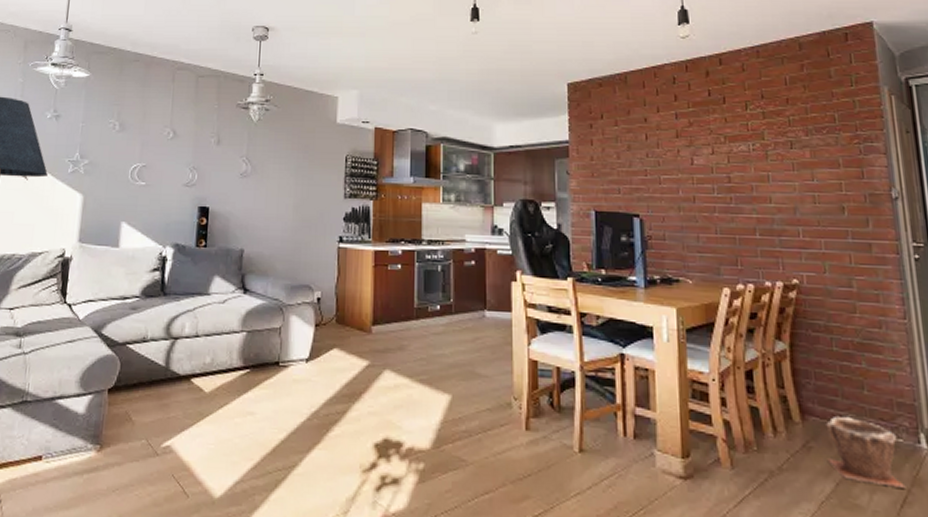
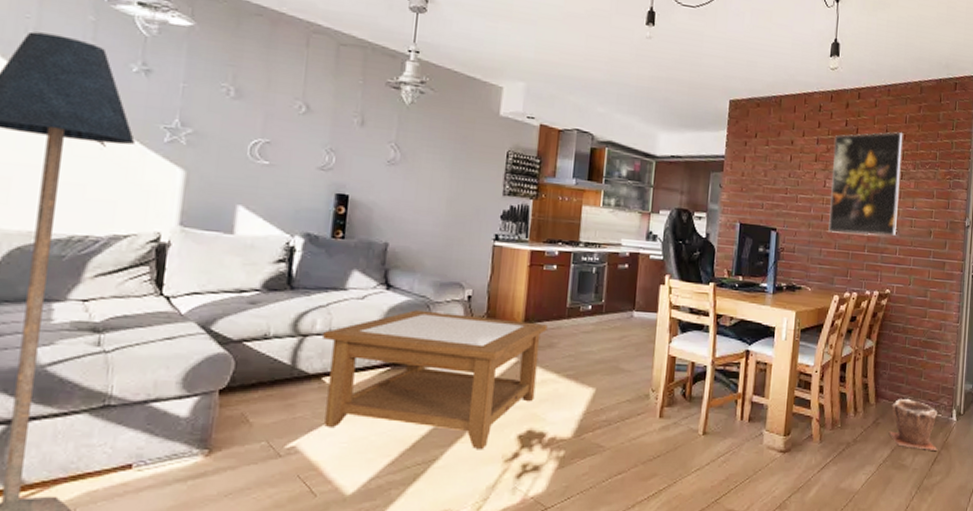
coffee table: none [191,313,396,457] -> present [323,310,548,449]
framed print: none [698,95,796,217] -> present [828,131,903,236]

